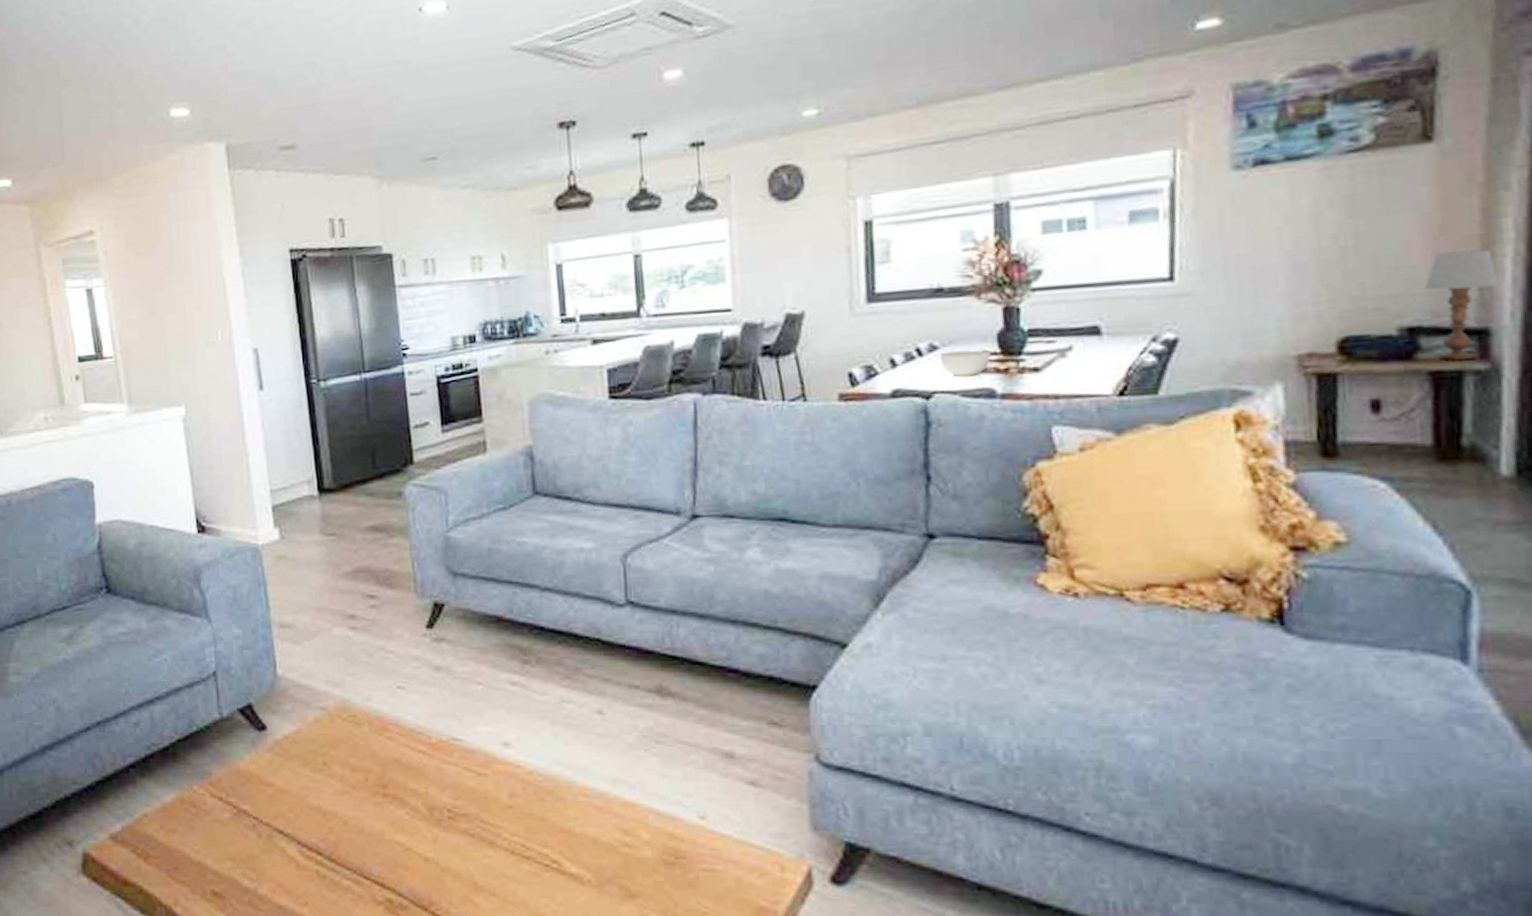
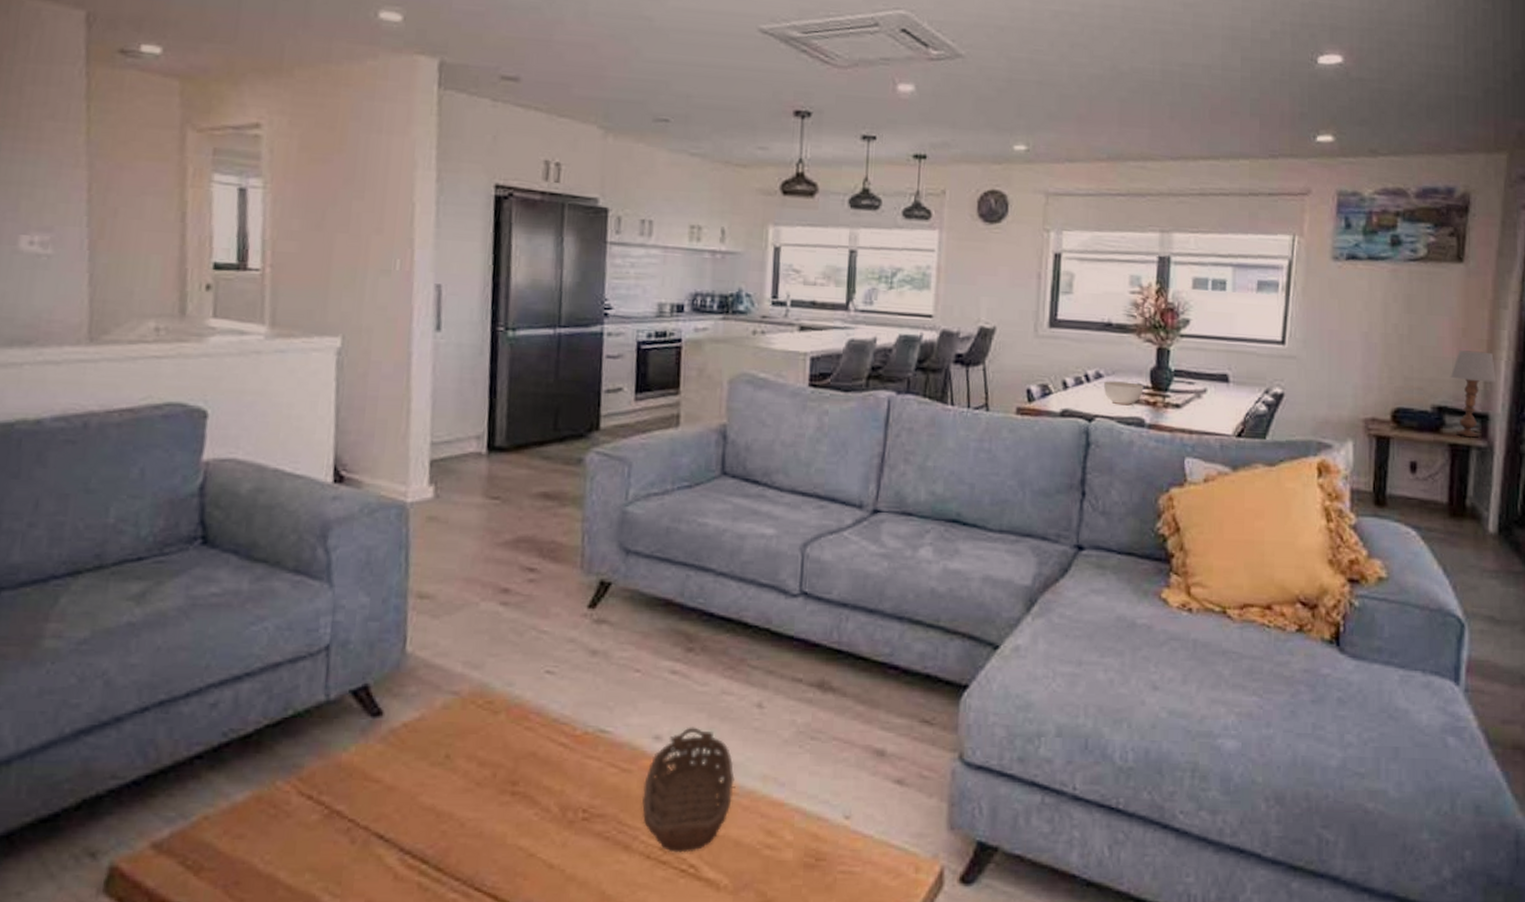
basket: none [499,733,585,849] -> present [642,727,735,853]

